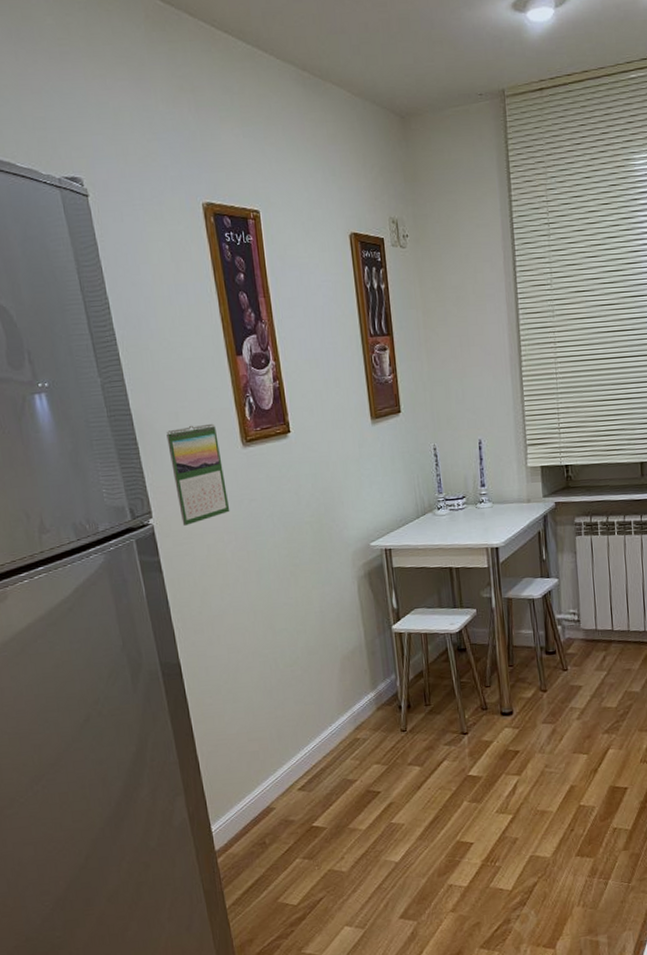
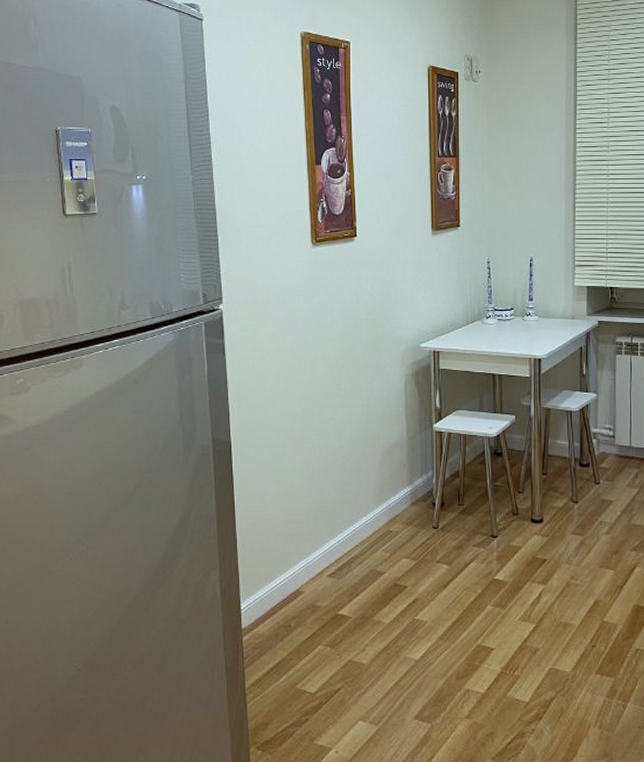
calendar: present [166,423,230,526] -> none [244,223,294,313]

